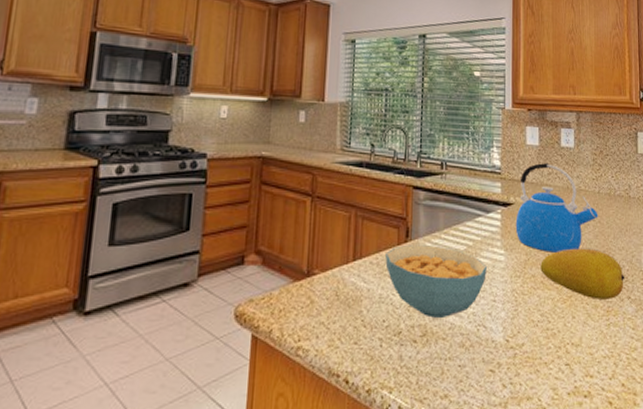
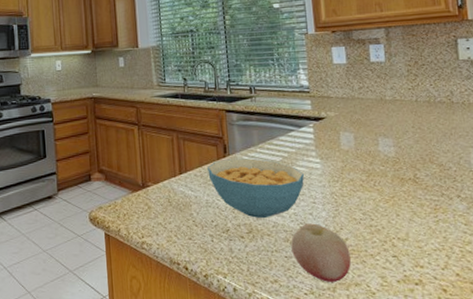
fruit: none [466,325,525,396] -> present [291,223,351,282]
kettle: present [515,163,598,252] -> none [328,79,418,159]
fruit: present [540,248,625,299] -> none [358,153,453,199]

